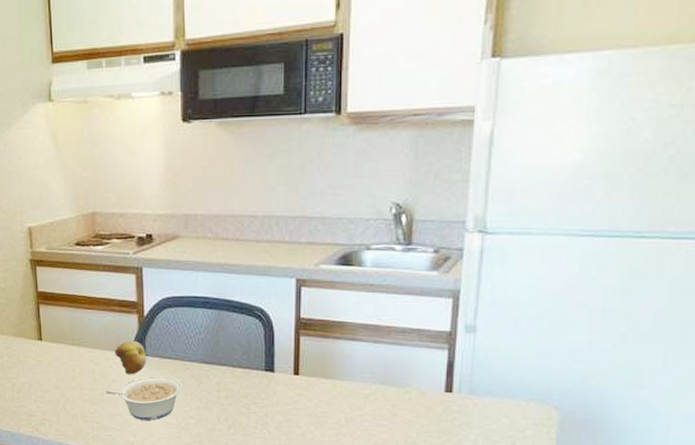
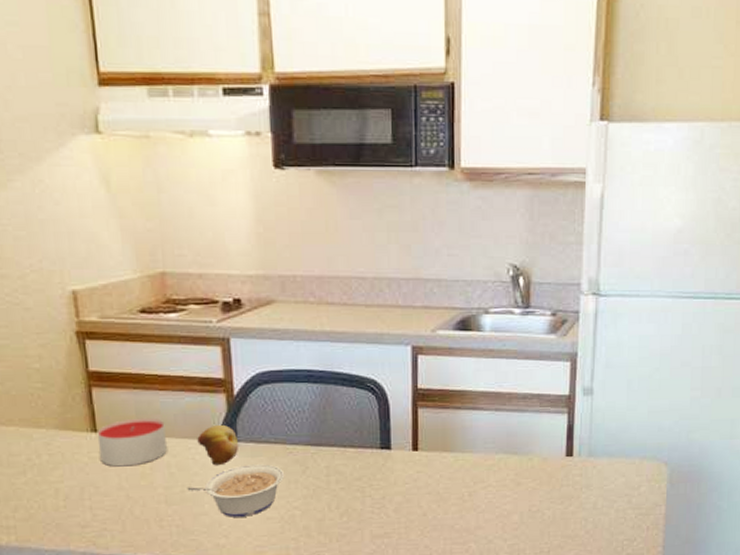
candle: none [42,331,92,370] -> present [97,417,167,467]

